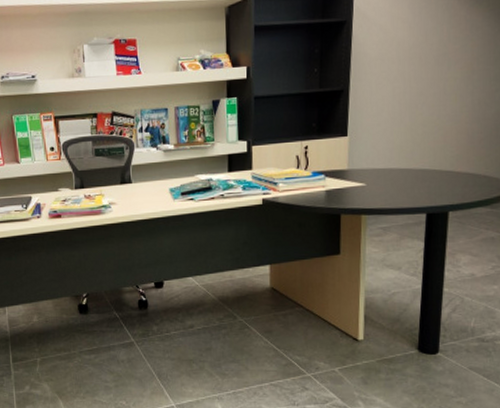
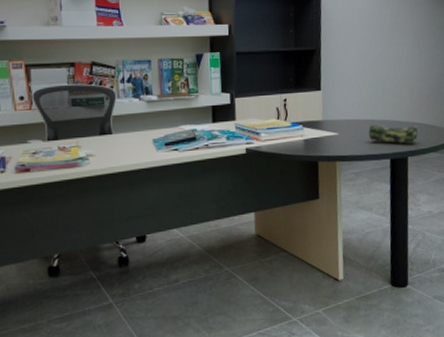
pencil case: none [402,174,464,197] -> present [369,124,418,144]

